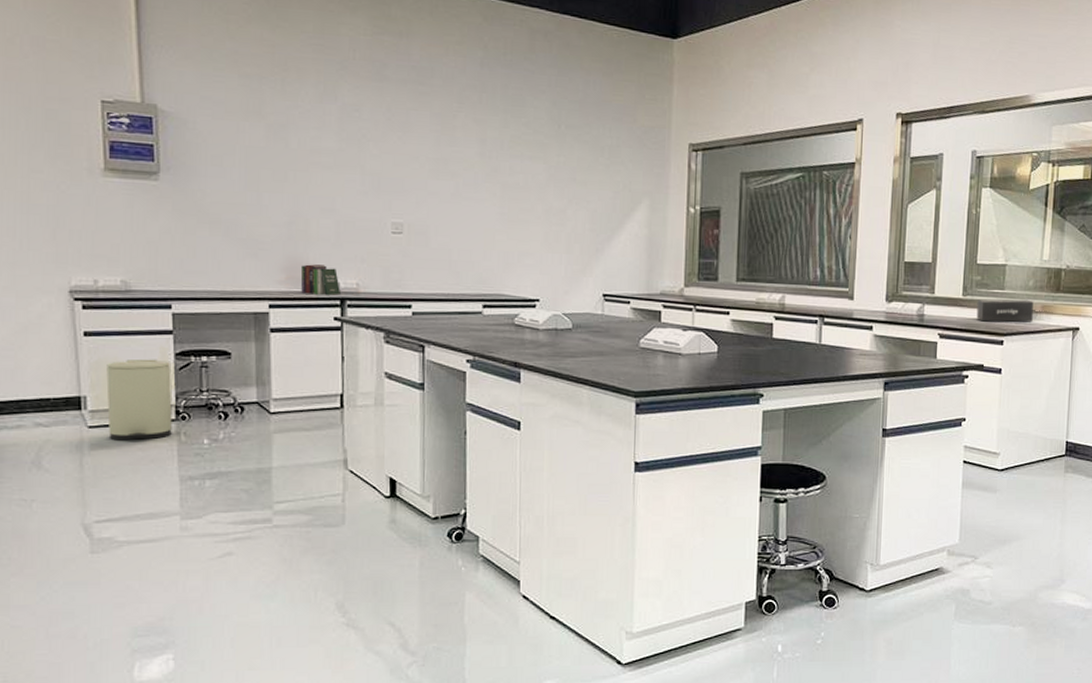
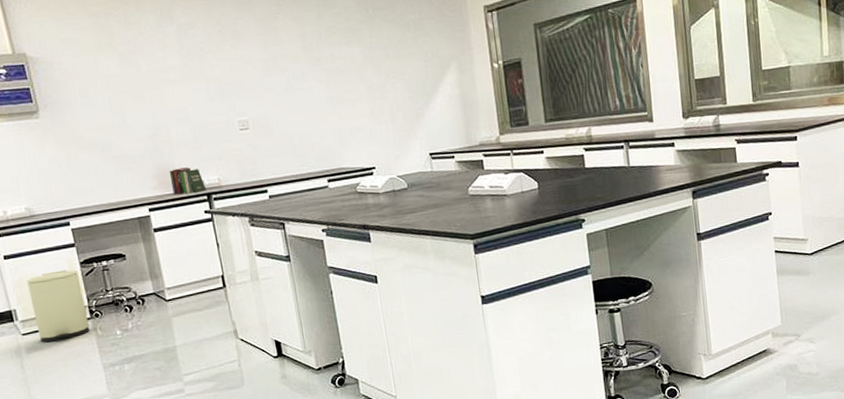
box: present [976,299,1034,322] -> none [767,95,822,122]

